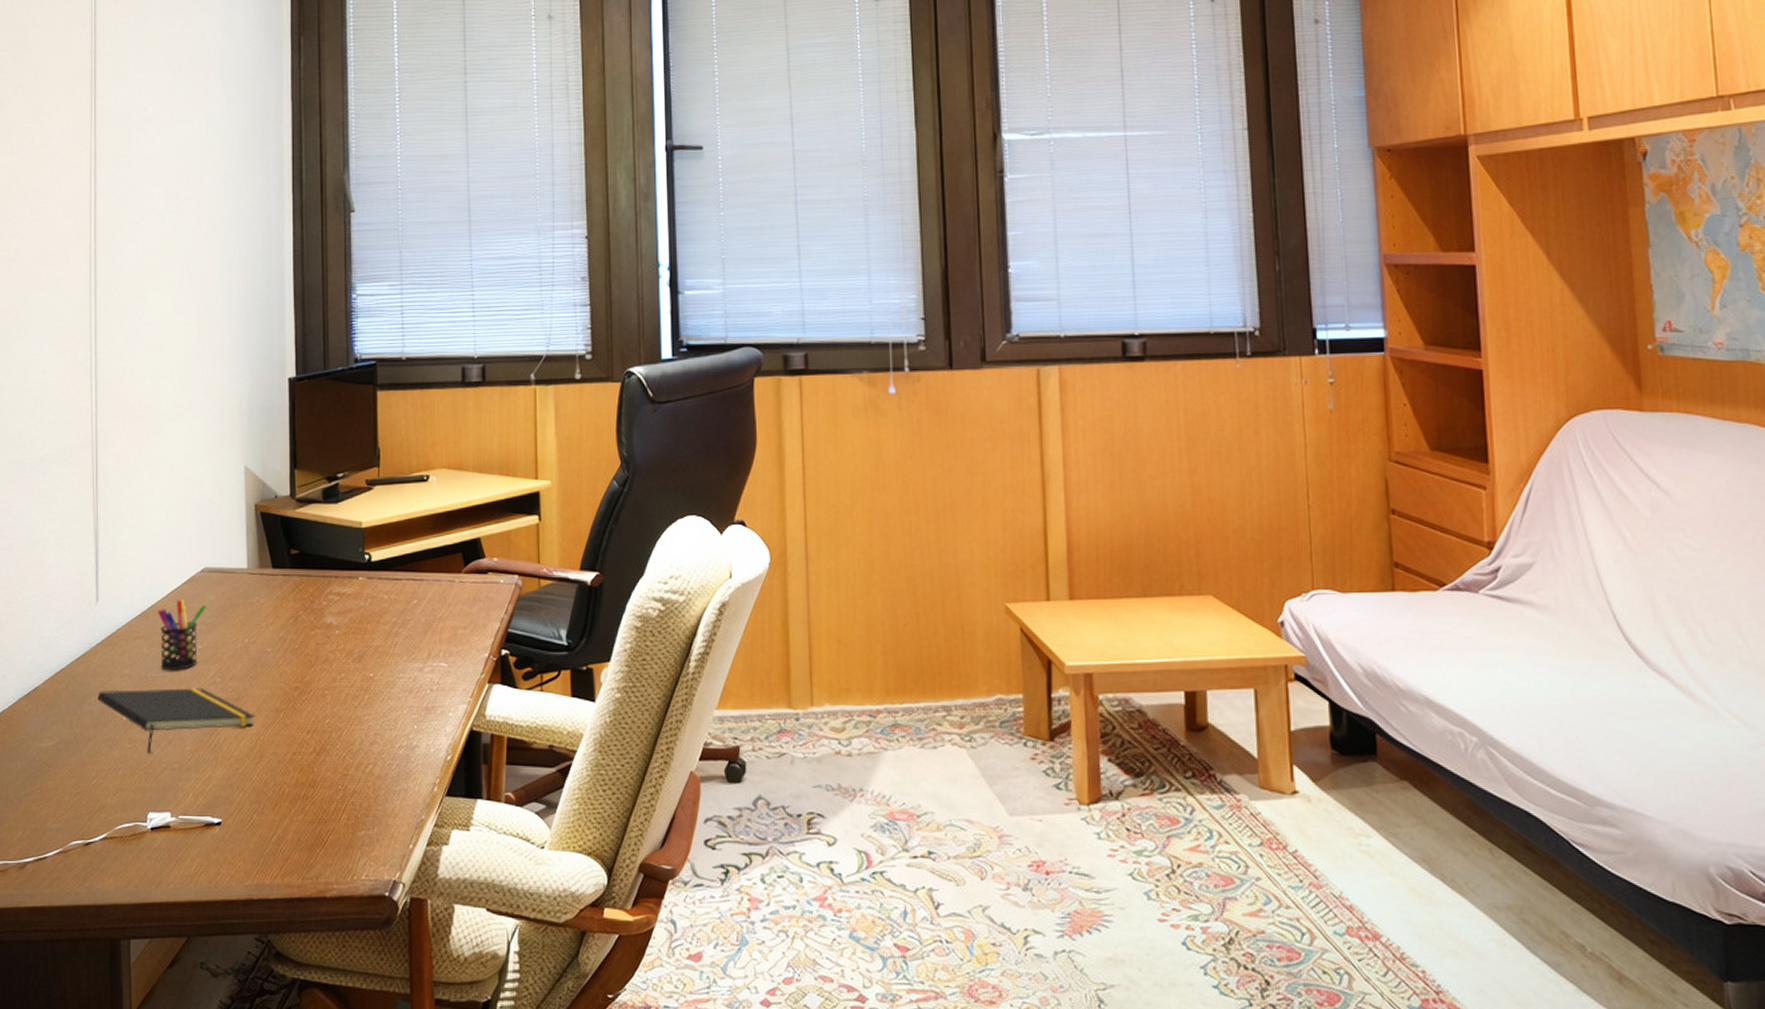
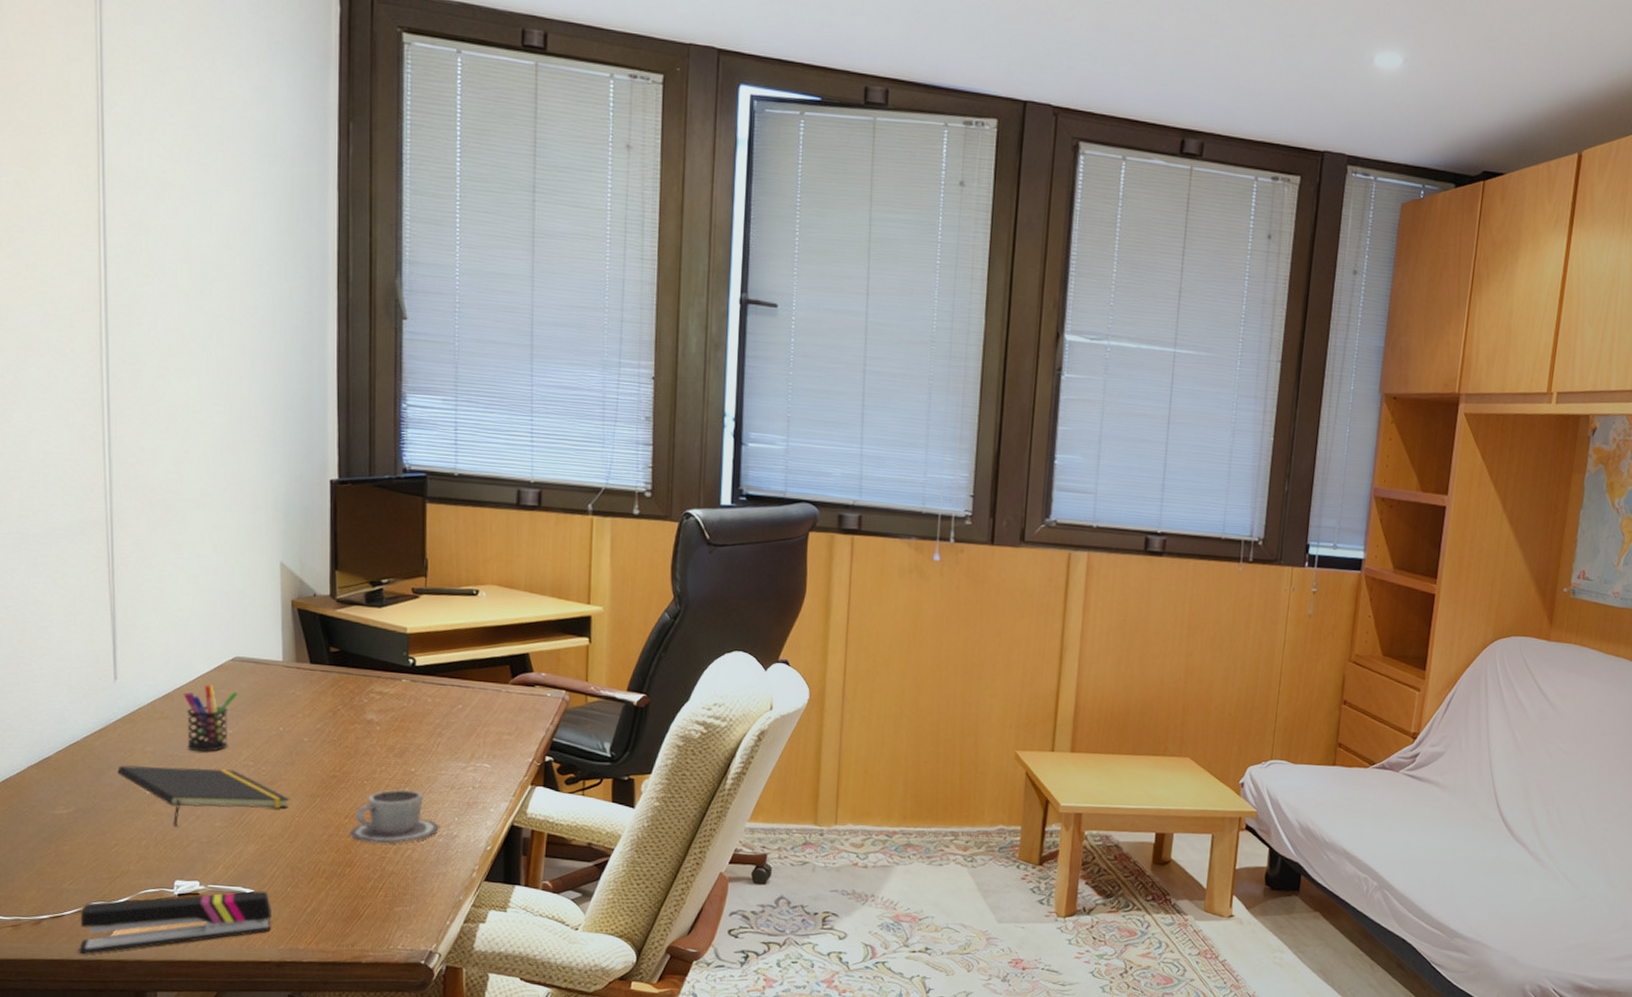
stapler: none [59,820,238,900] -> present [79,891,271,955]
cup: none [311,697,400,760] -> present [348,789,440,844]

